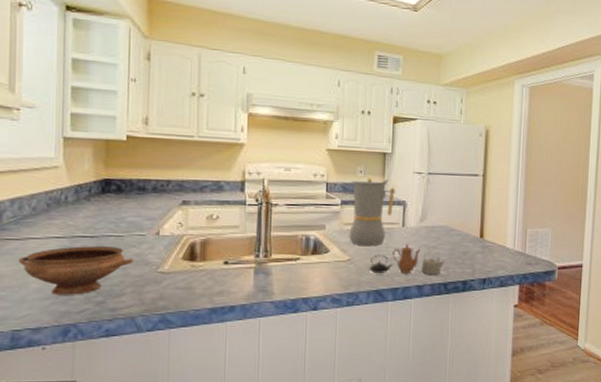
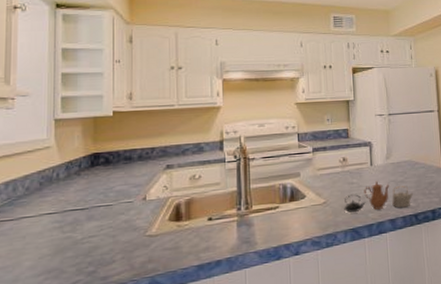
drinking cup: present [19,246,134,295] -> none [13,216,123,270]
coffee maker: present [349,178,396,246] -> none [320,123,362,188]

